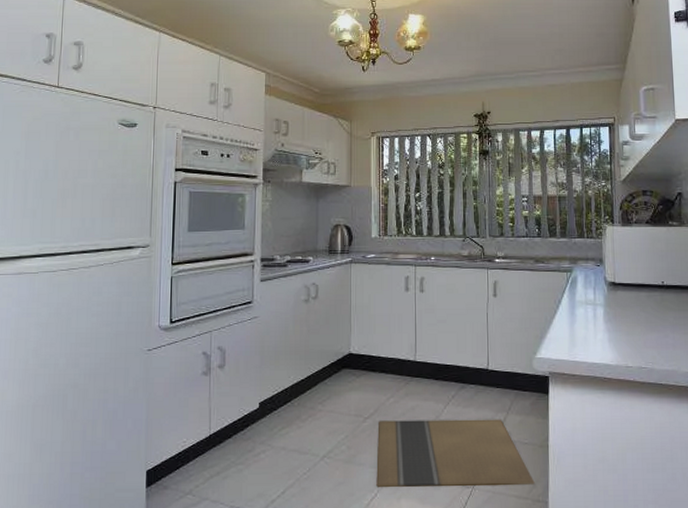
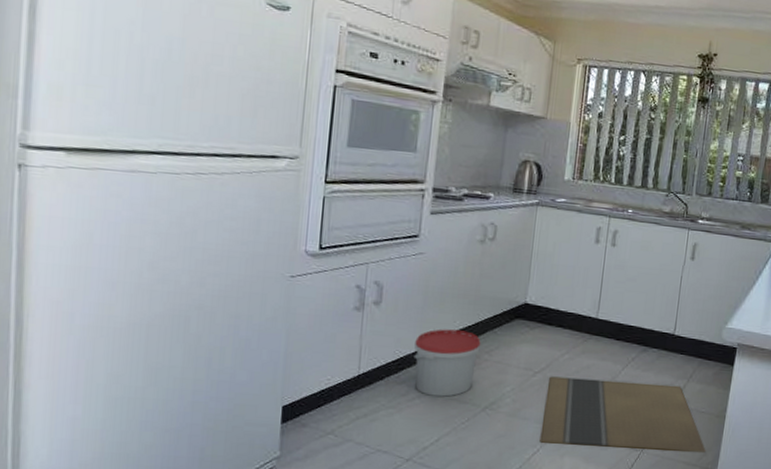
bucket: none [256,384,314,449] -> present [414,329,481,397]

